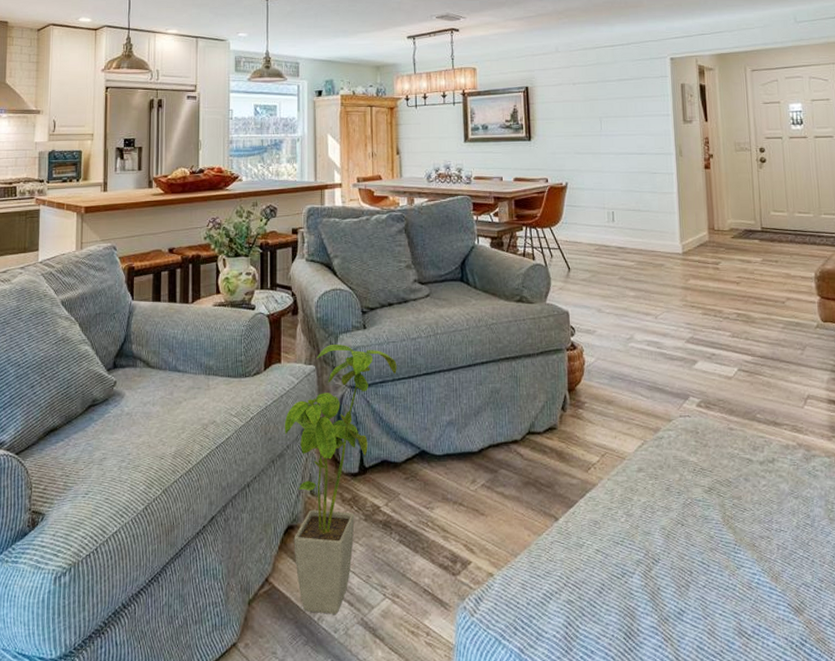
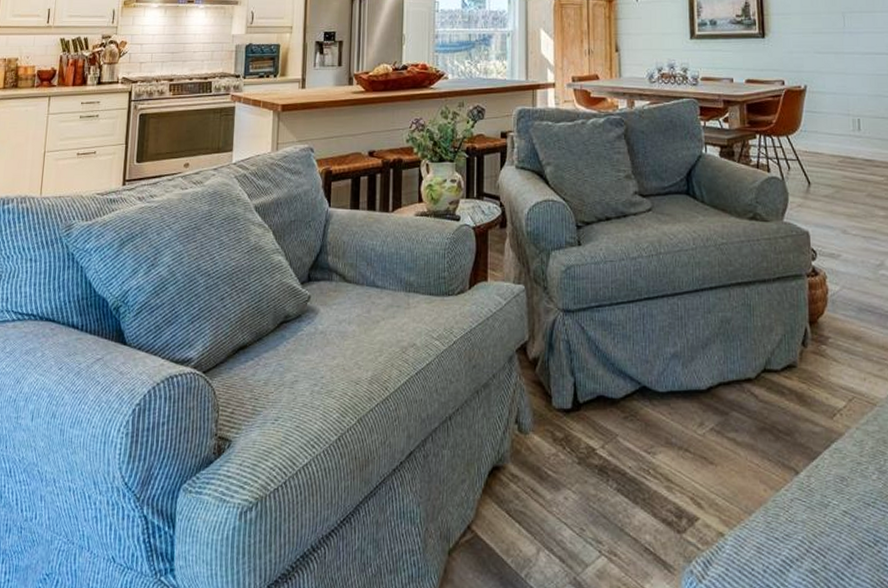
house plant: present [284,344,397,614] -> none [490,261,615,571]

